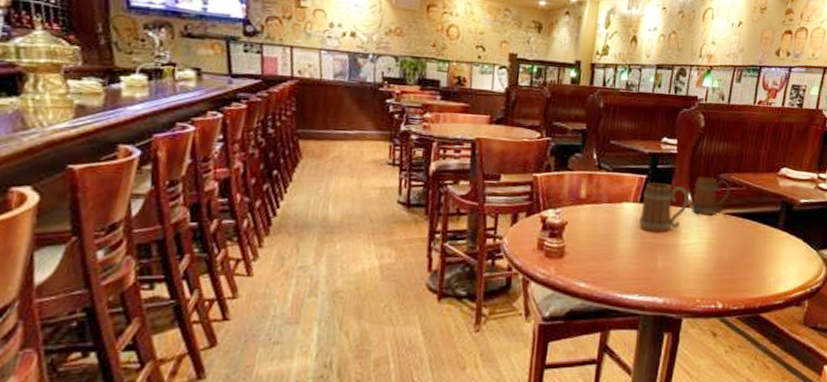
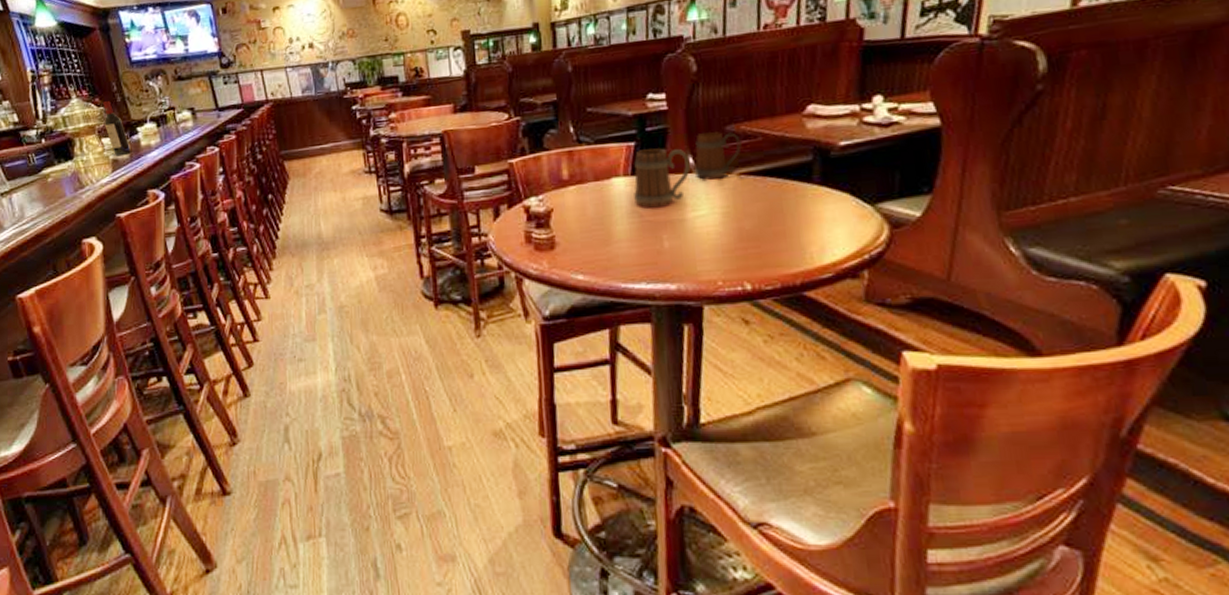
wine bottle: none [75,41,107,104] -> present [103,101,131,157]

